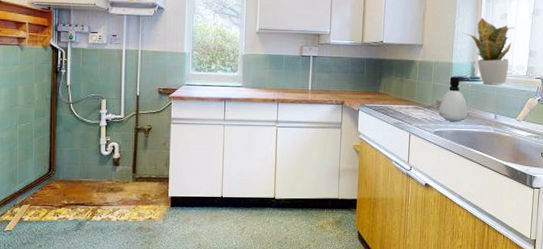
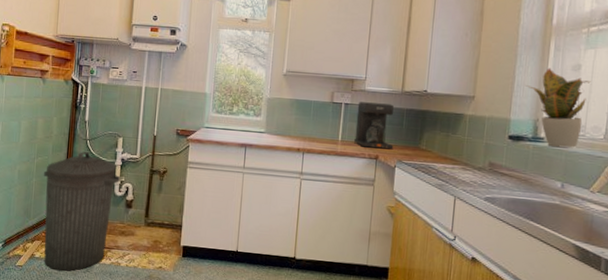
trash can: none [27,114,107,232] -> present [43,151,121,272]
coffee maker: none [321,54,357,95] -> present [353,102,394,150]
soap dispenser: present [438,77,469,122] -> none [491,136,530,189]

